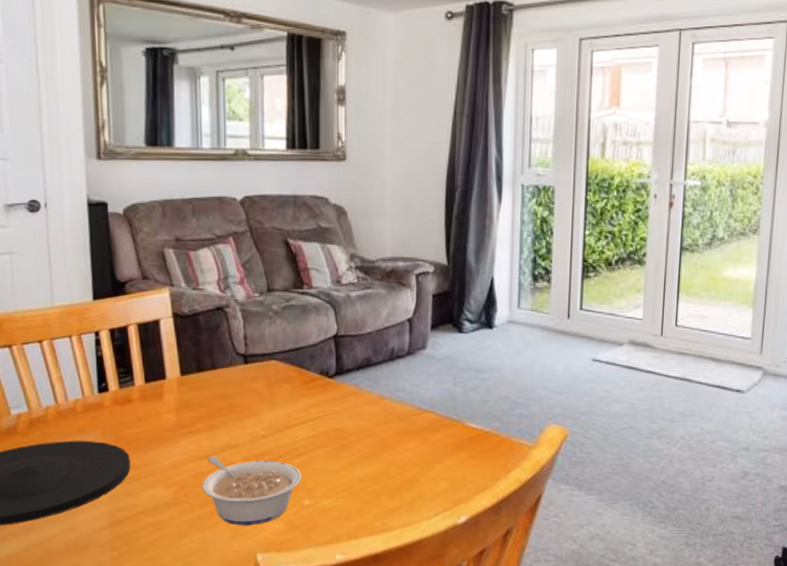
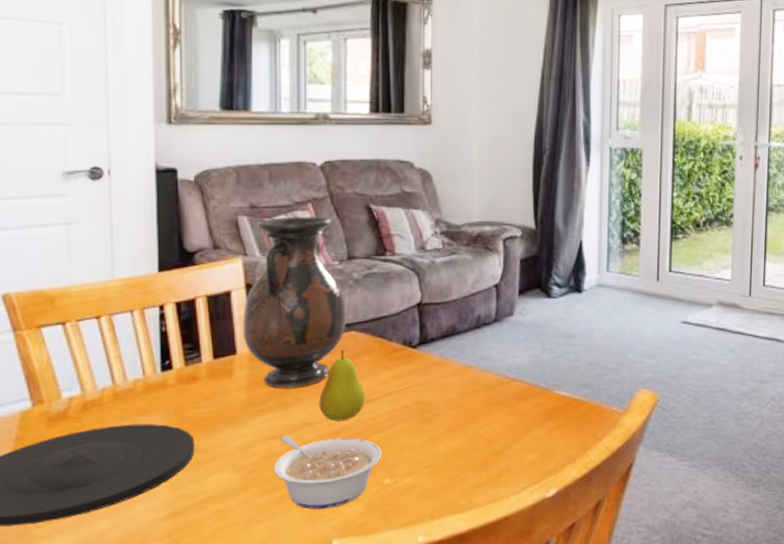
vase: none [170,249,267,413] -> present [242,216,347,388]
fruit: none [242,377,286,445] -> present [319,349,366,421]

